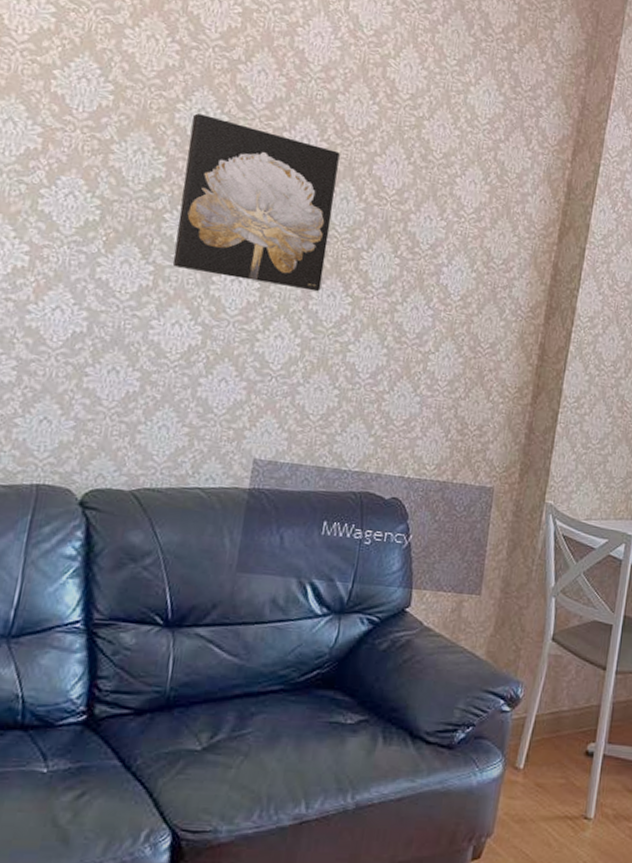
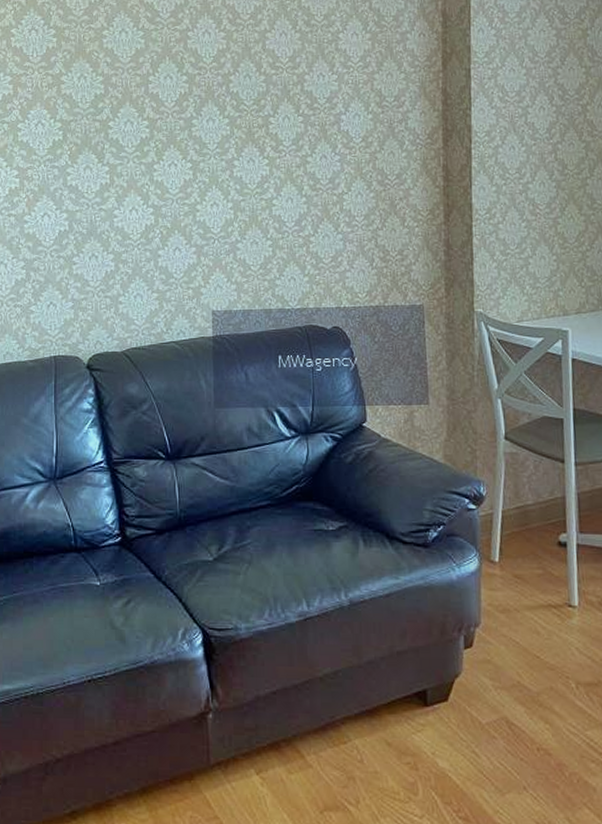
wall art: present [172,113,340,292] -> none [116,34,241,164]

